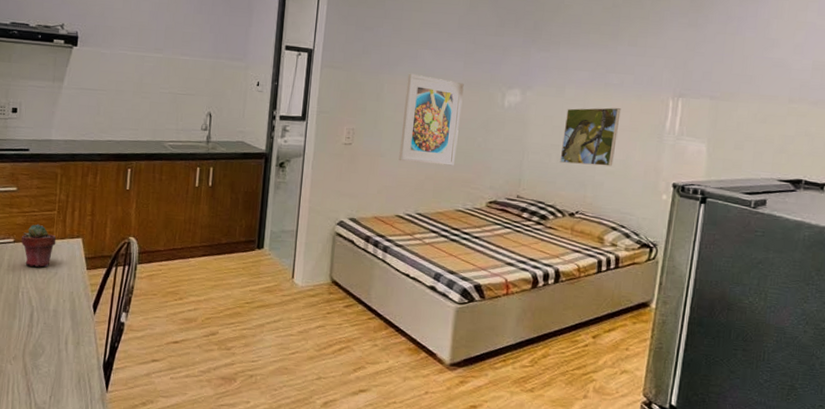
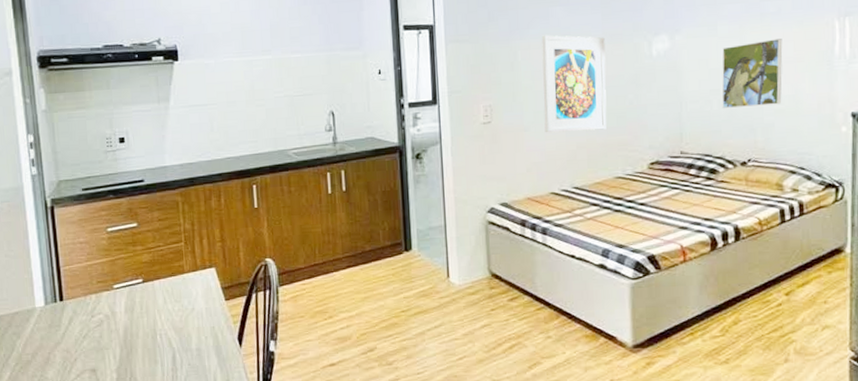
potted succulent: present [21,224,56,267] -> none [150,259,188,306]

